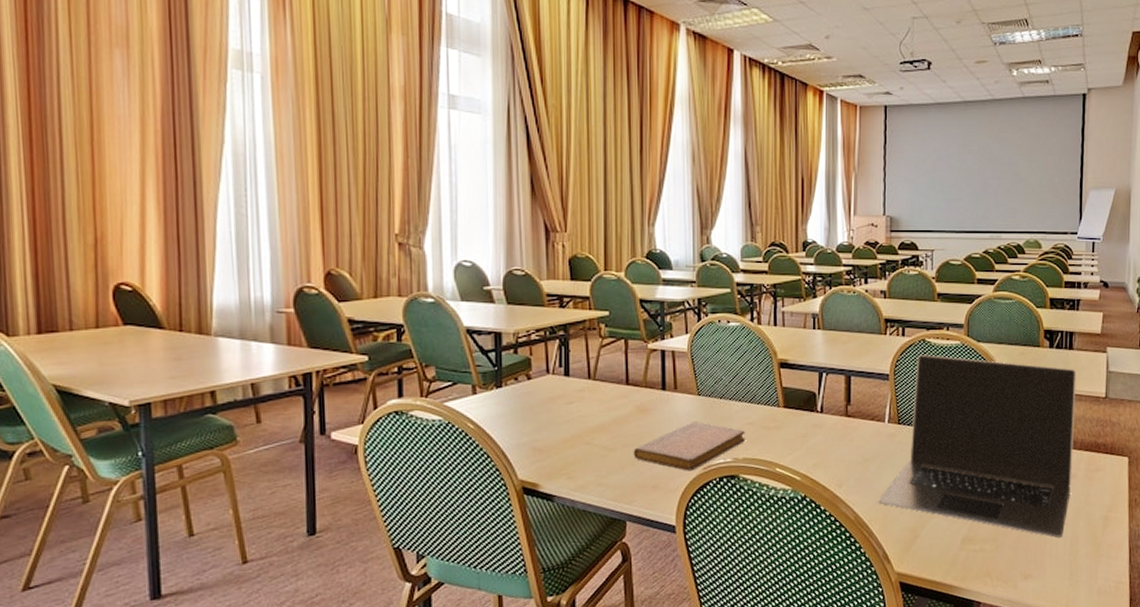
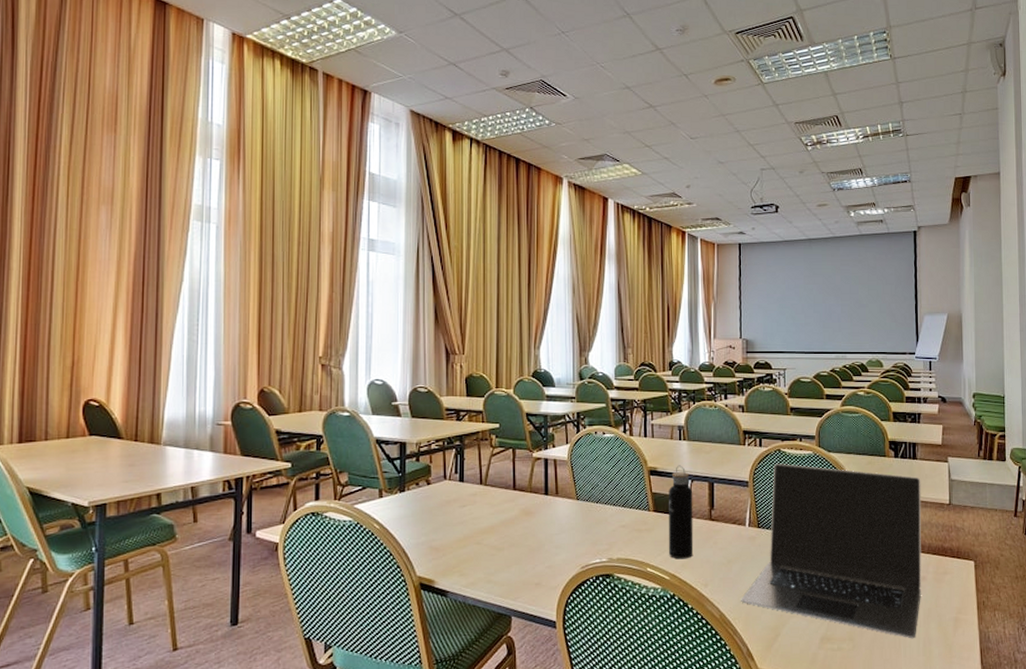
notebook: present [633,421,745,471] -> none [518,524,619,570]
water bottle: none [799,357,828,459] -> present [668,465,694,559]

